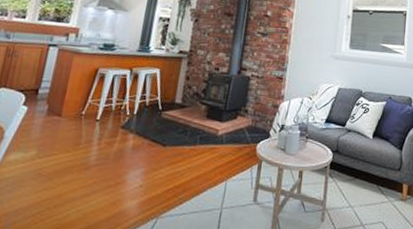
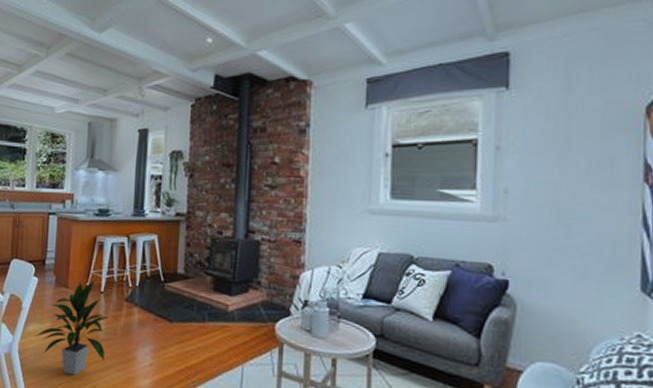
indoor plant: none [15,108,102,202] -> present [35,279,109,376]

